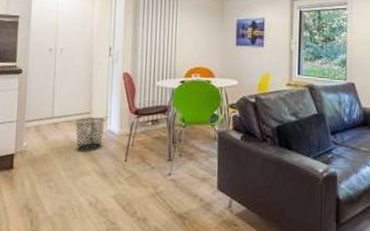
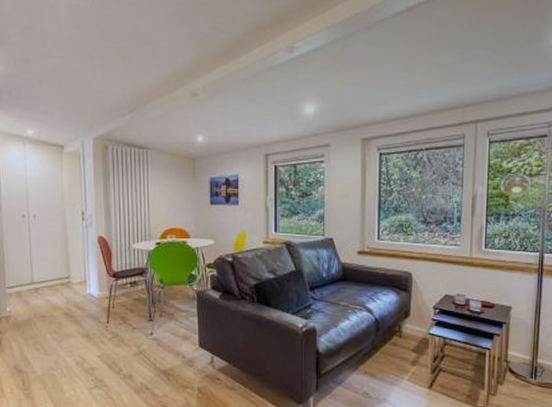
waste bin: present [75,117,105,152] -> none [55,282,84,316]

